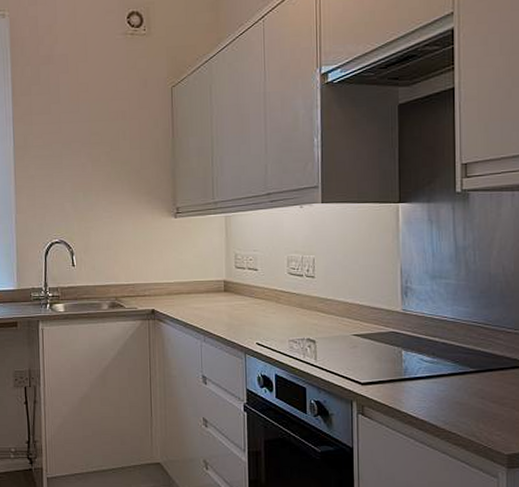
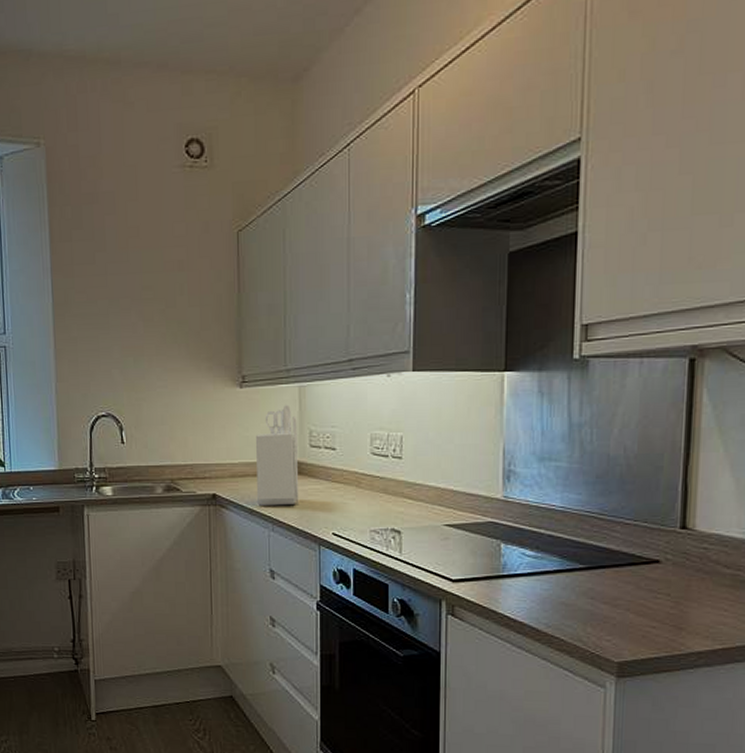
knife block: none [188,232,227,320] -> present [255,405,299,506]

